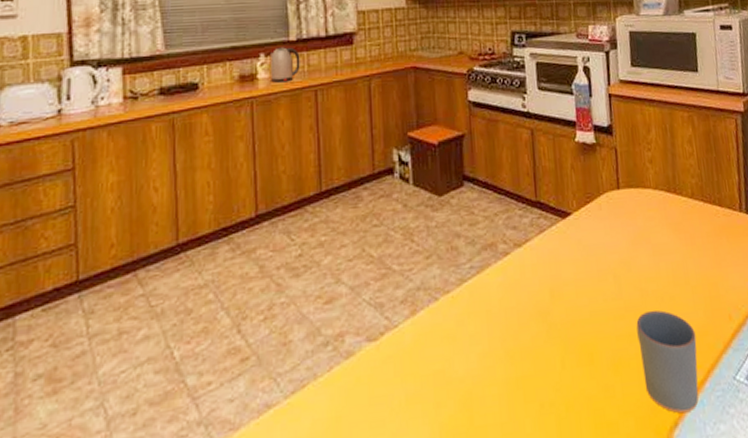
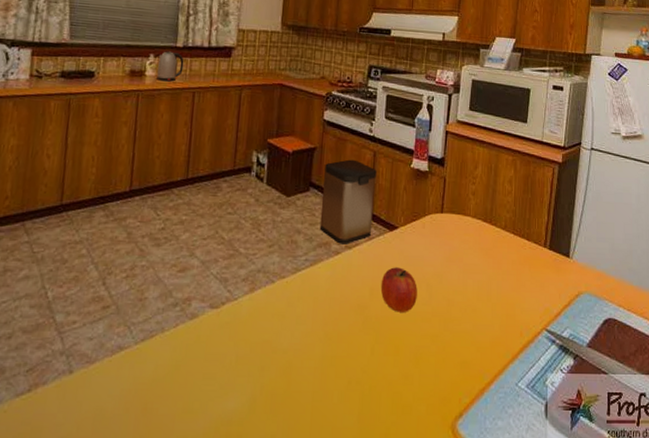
pedal bin: none [477,142,542,243] -> present [319,159,377,244]
fruit: none [561,260,605,313] -> present [380,267,417,312]
mug: present [636,310,699,414] -> none [439,319,489,407]

